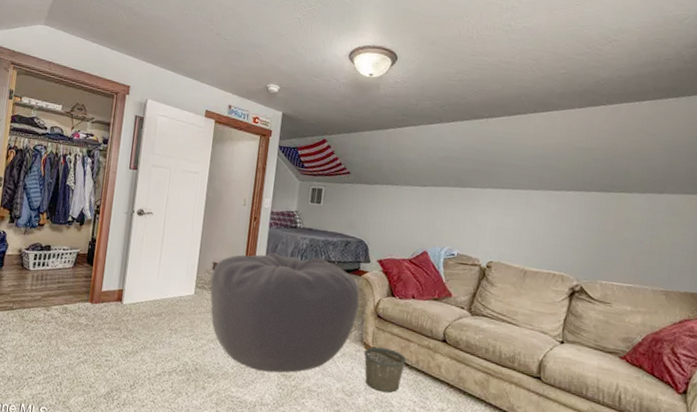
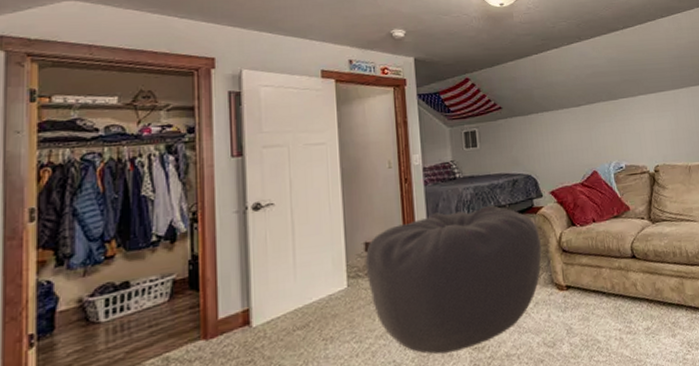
basket: present [364,347,407,393] -> none [557,281,603,331]

